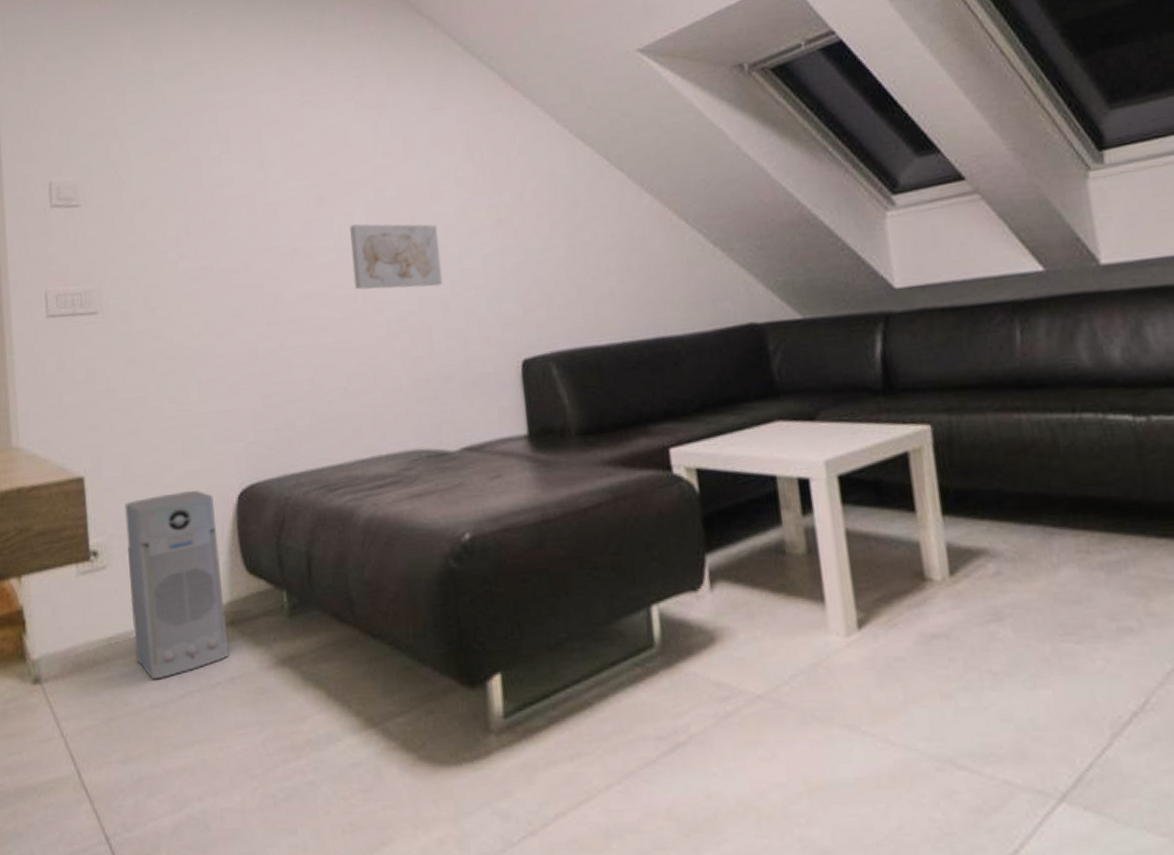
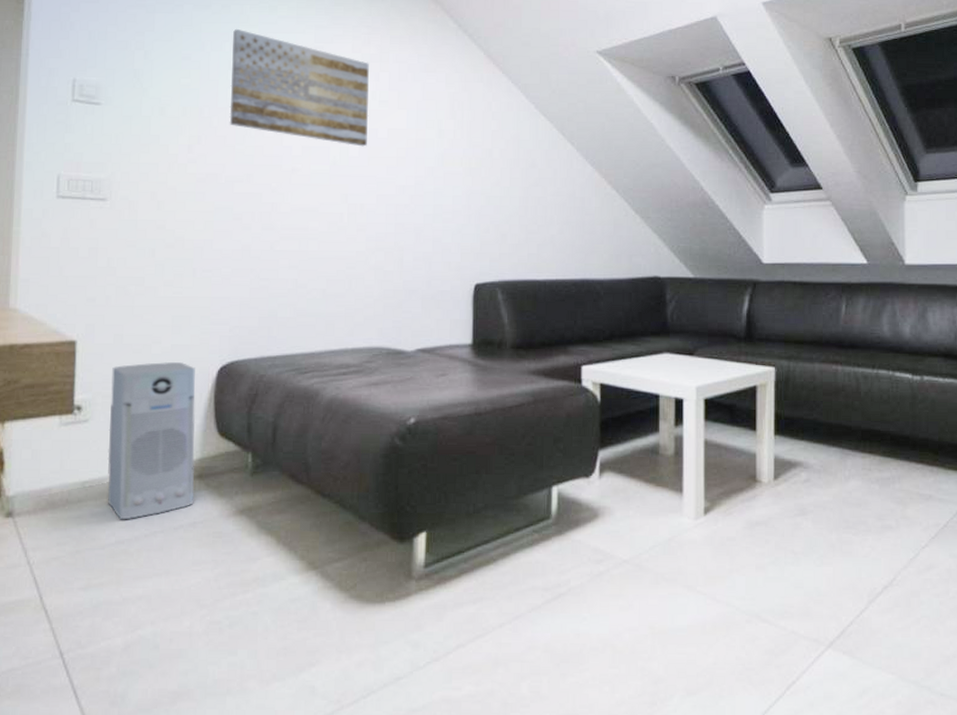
wall art: none [210,95,374,212] -> present [229,28,369,147]
wall art: present [350,224,443,290] -> none [342,156,419,216]

